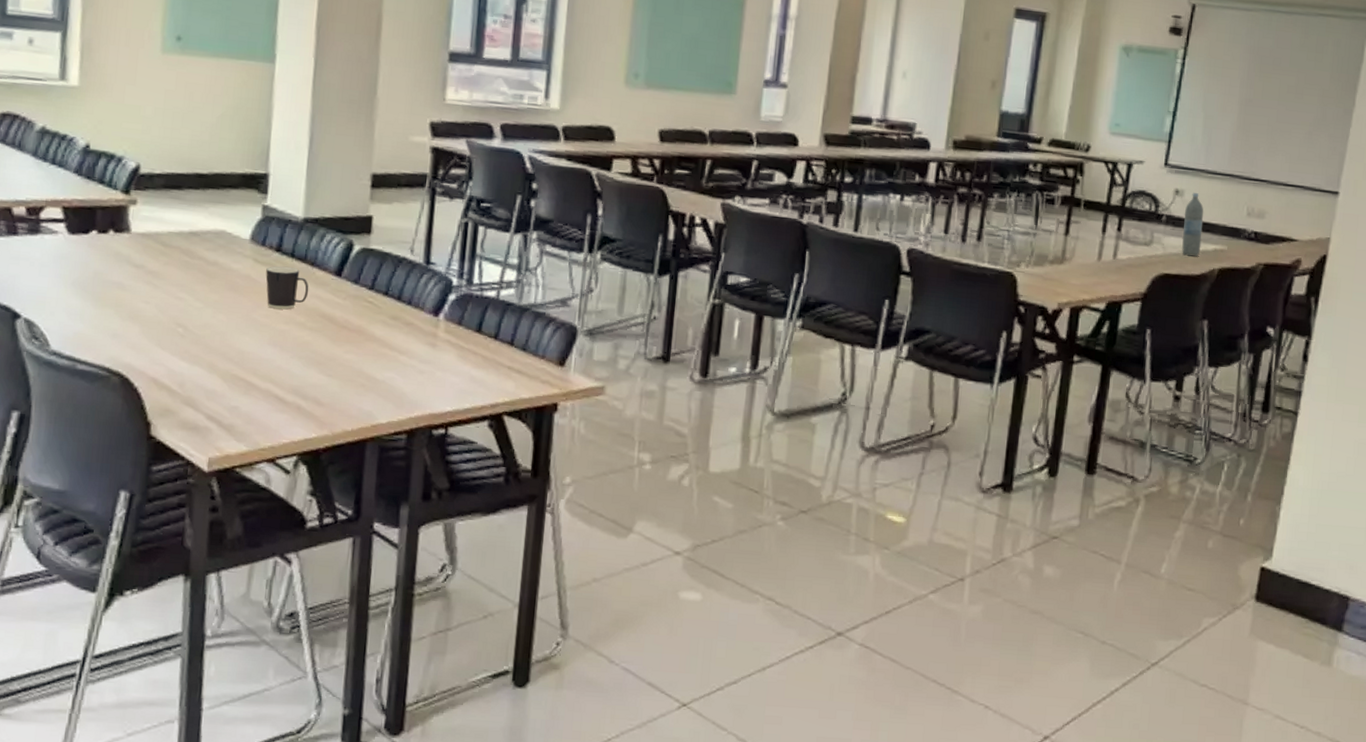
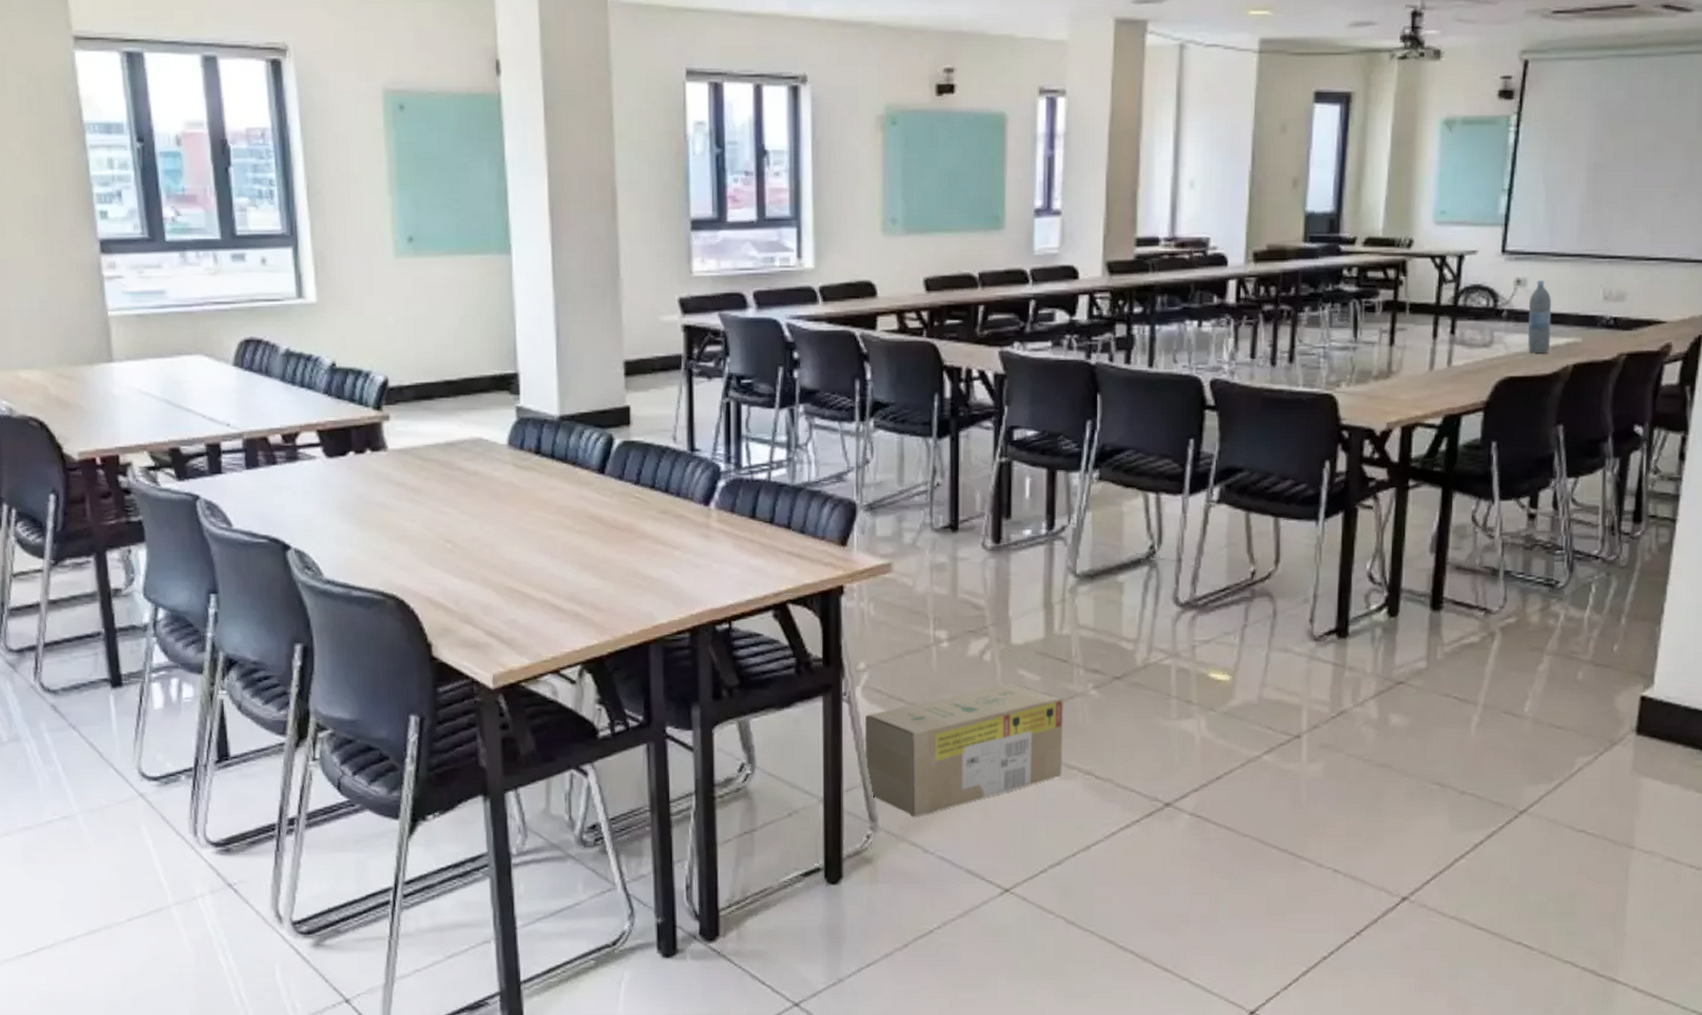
mug: present [265,266,309,310] -> none [528,469,573,514]
cardboard box: none [562,507,753,628] -> present [864,682,1063,817]

